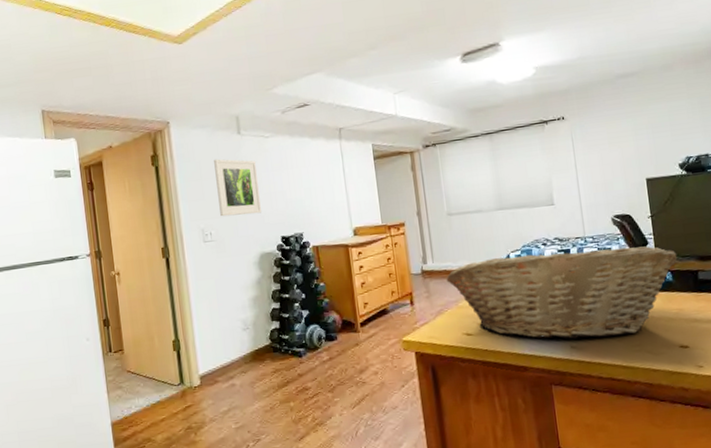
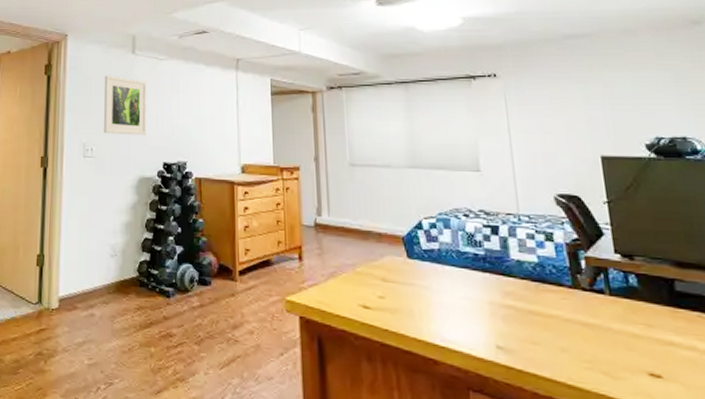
fruit basket: present [446,246,678,340] -> none [343,222,645,345]

